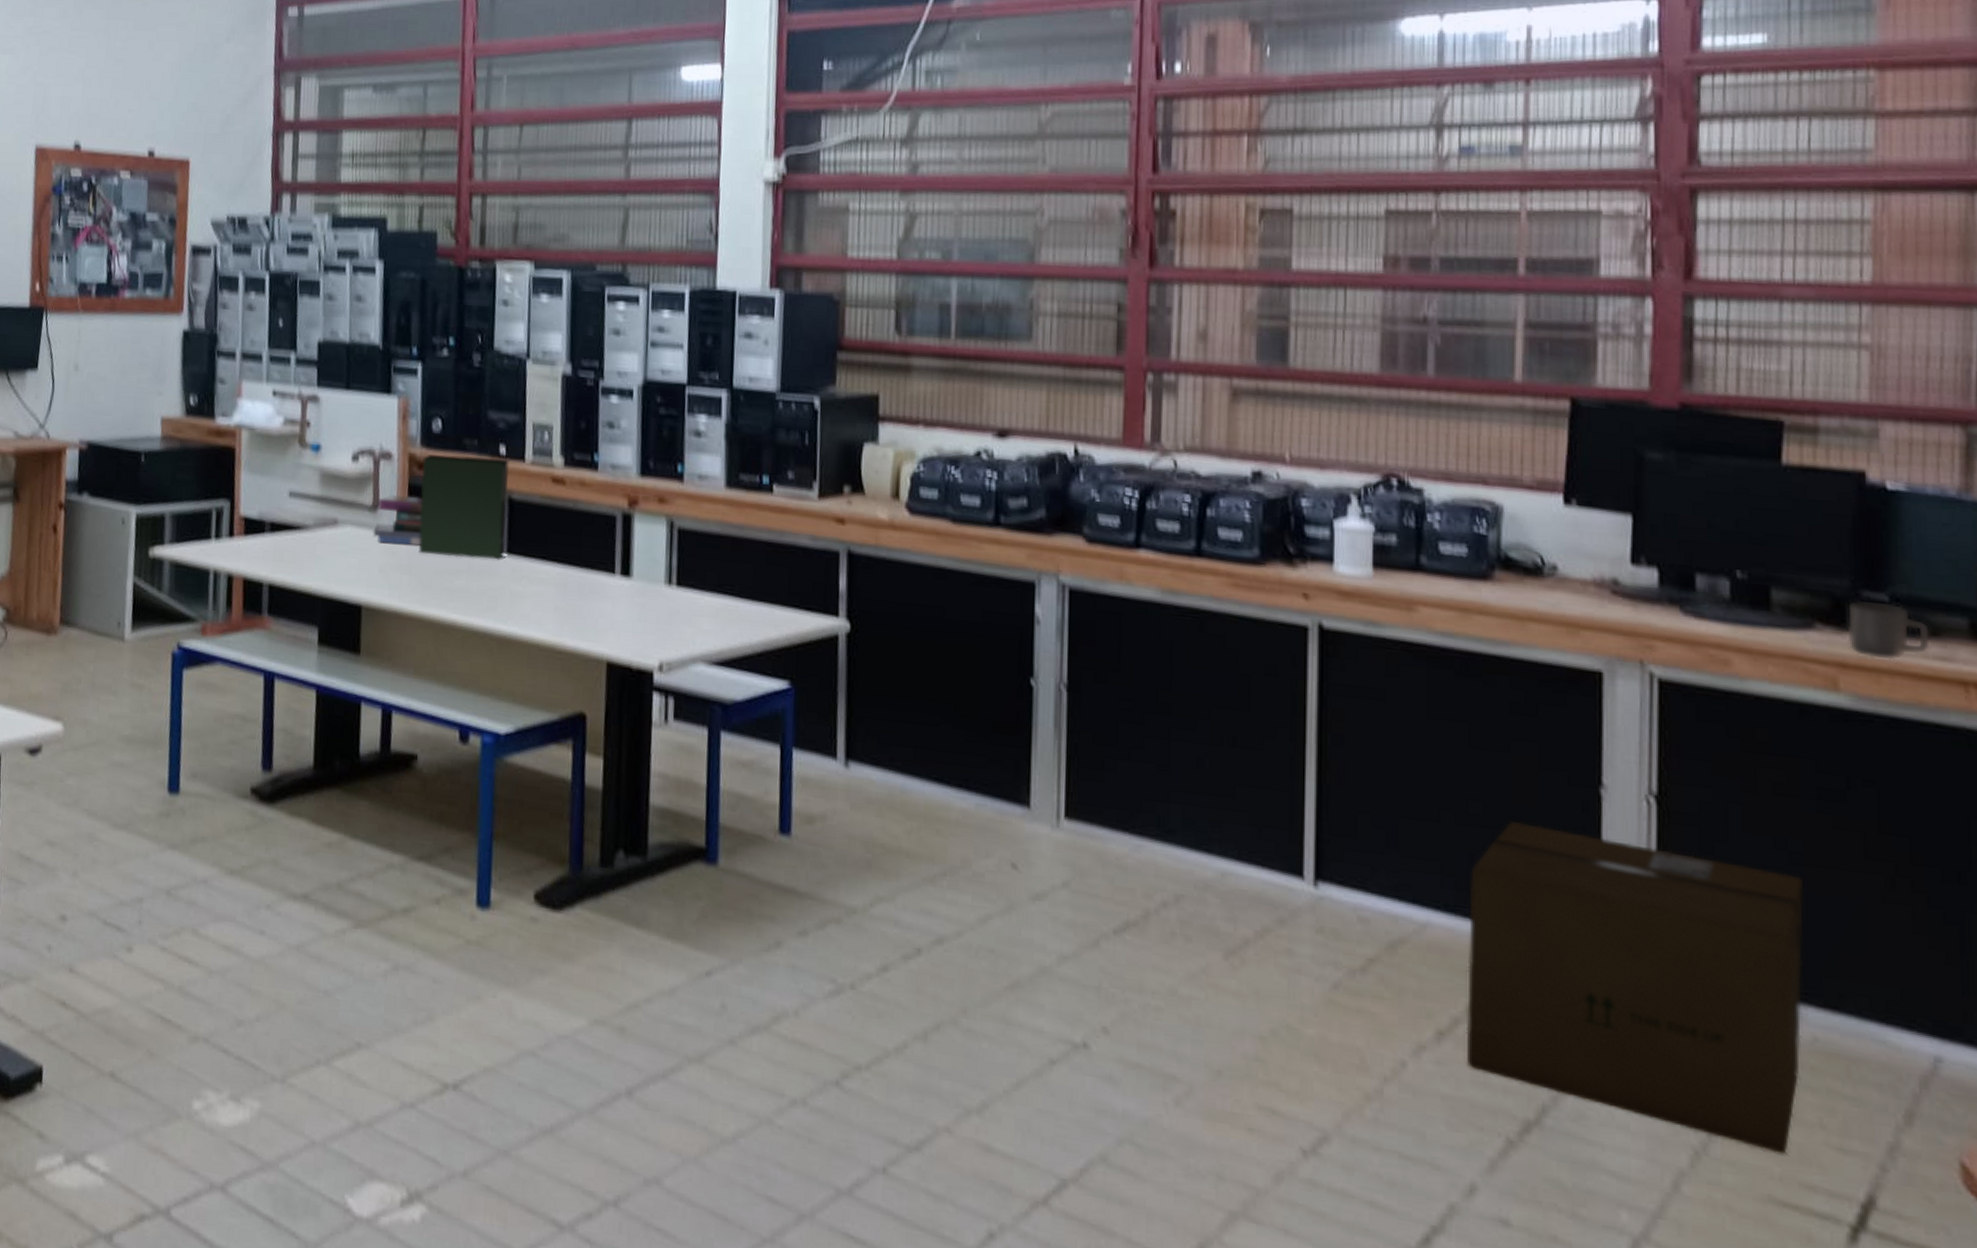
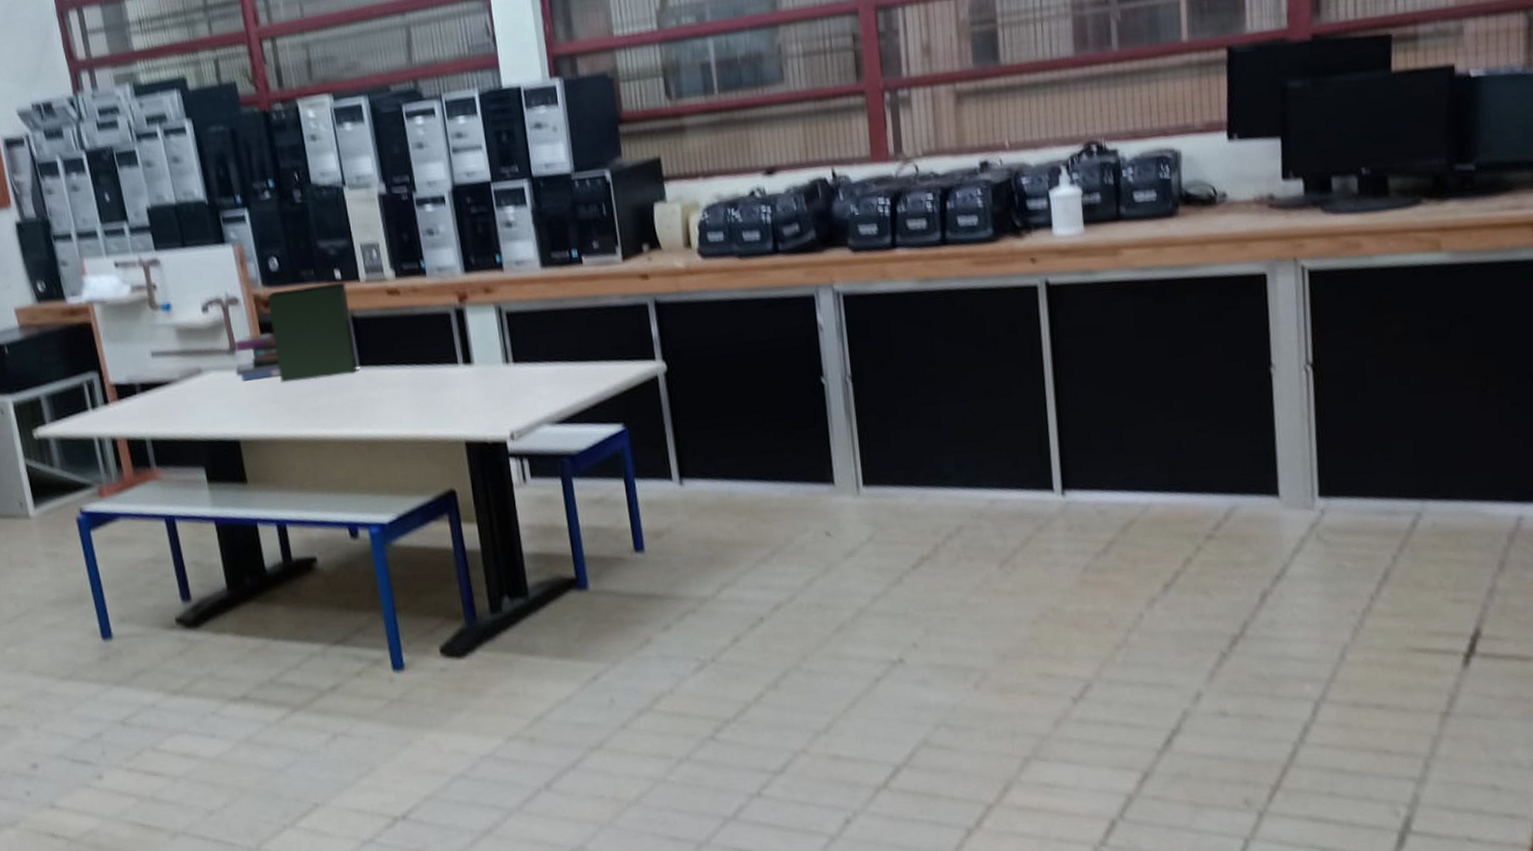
box: present [1466,821,1805,1154] -> none [1179,403,1425,615]
mug: present [1847,600,1930,660] -> none [1445,170,1506,219]

